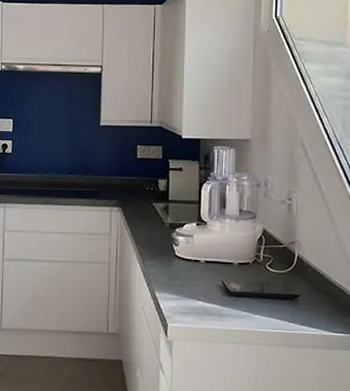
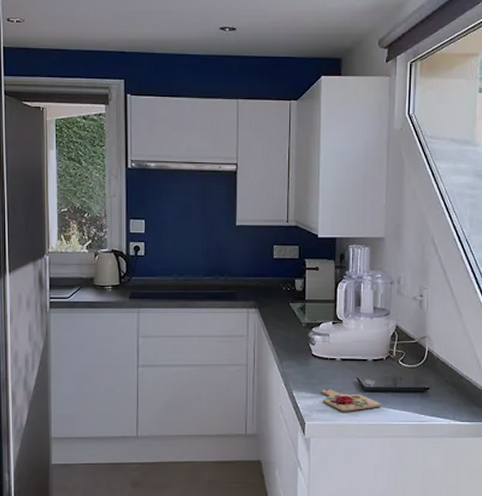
cutting board: none [184,291,248,316] -> present [321,389,382,412]

